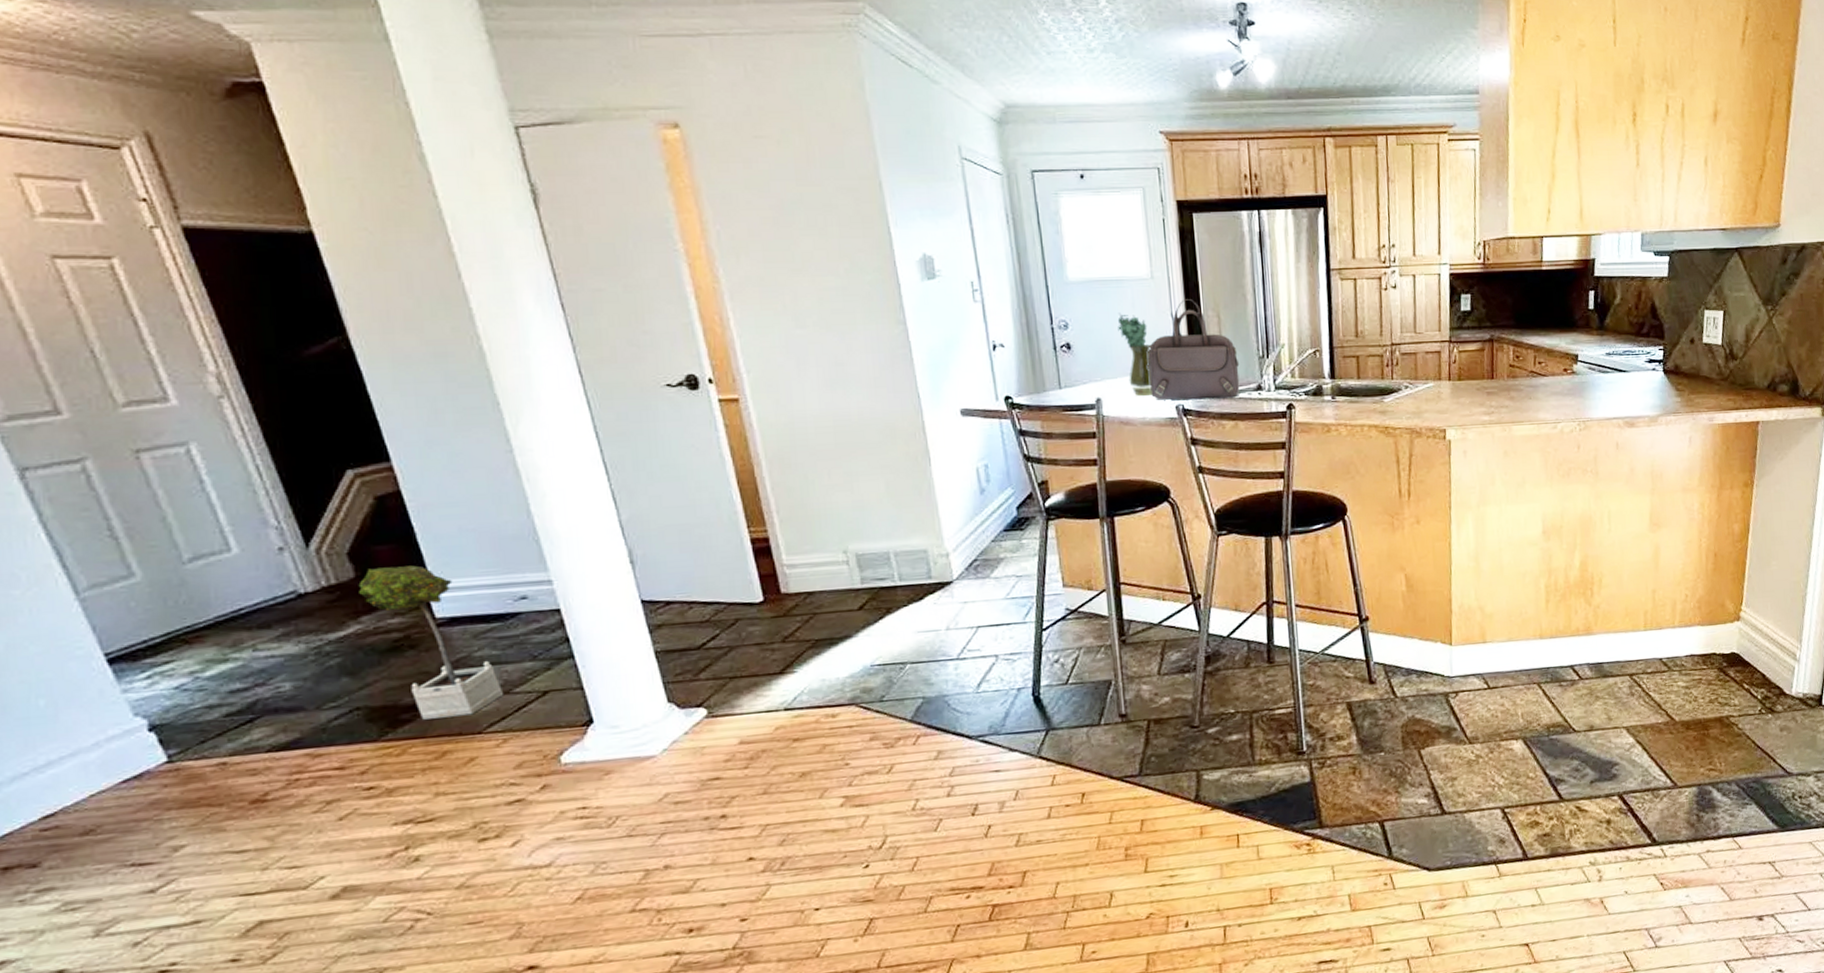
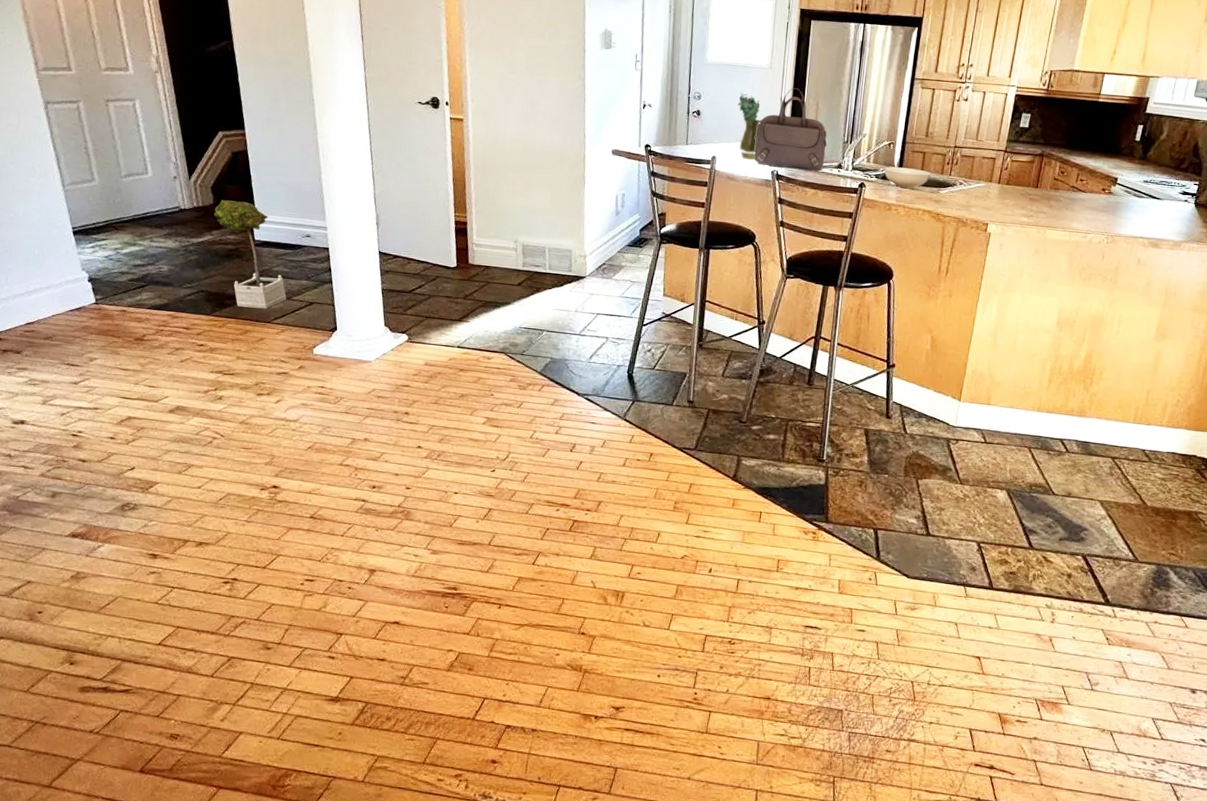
bowl: none [1313,377,1370,402] -> present [884,166,931,188]

